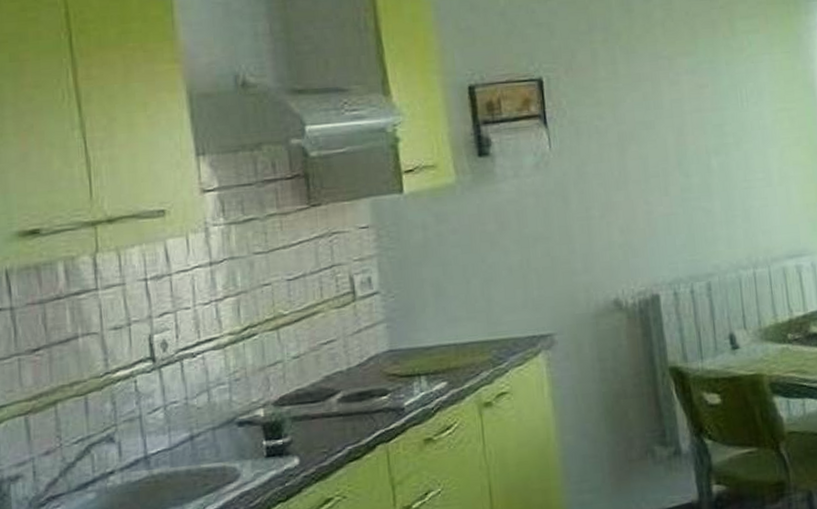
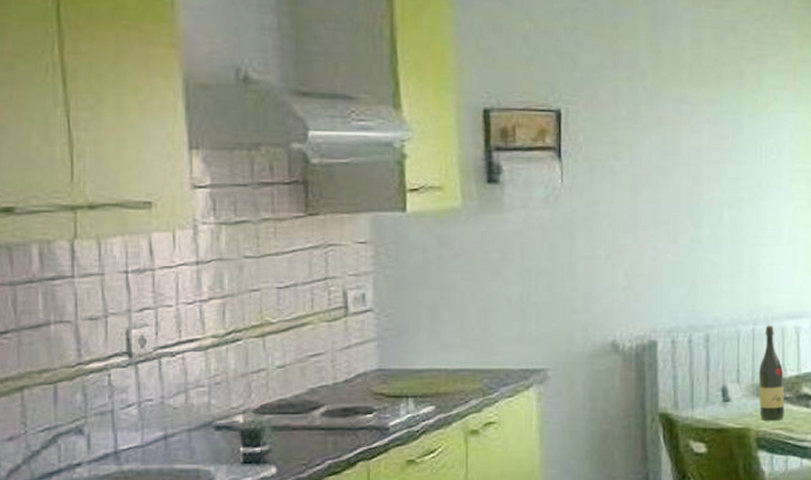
wine bottle: none [764,266,796,365] -> present [758,325,785,421]

